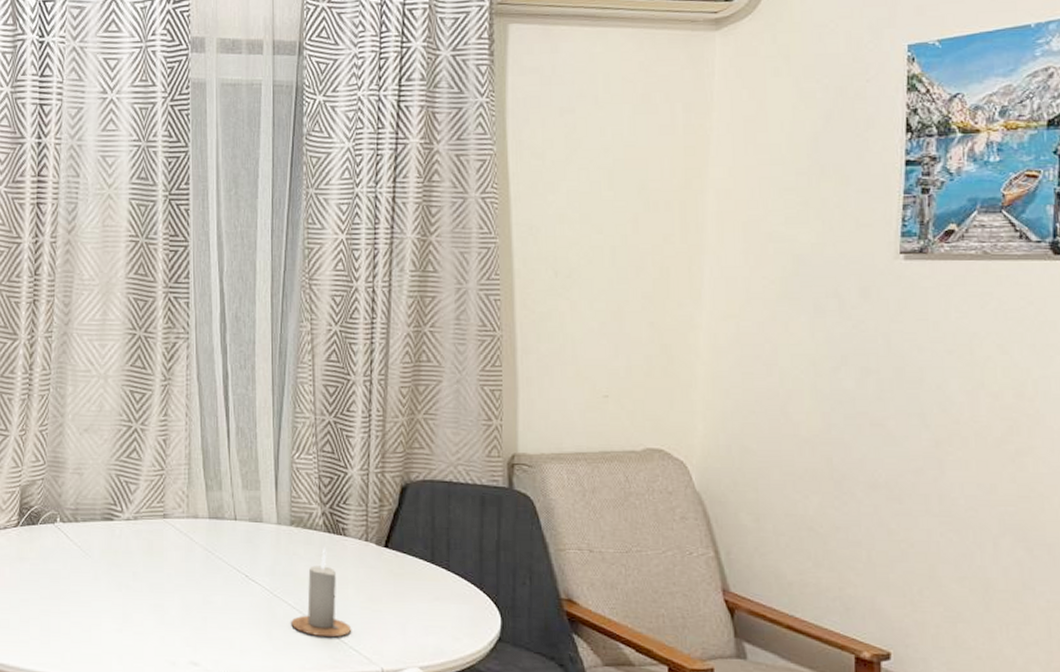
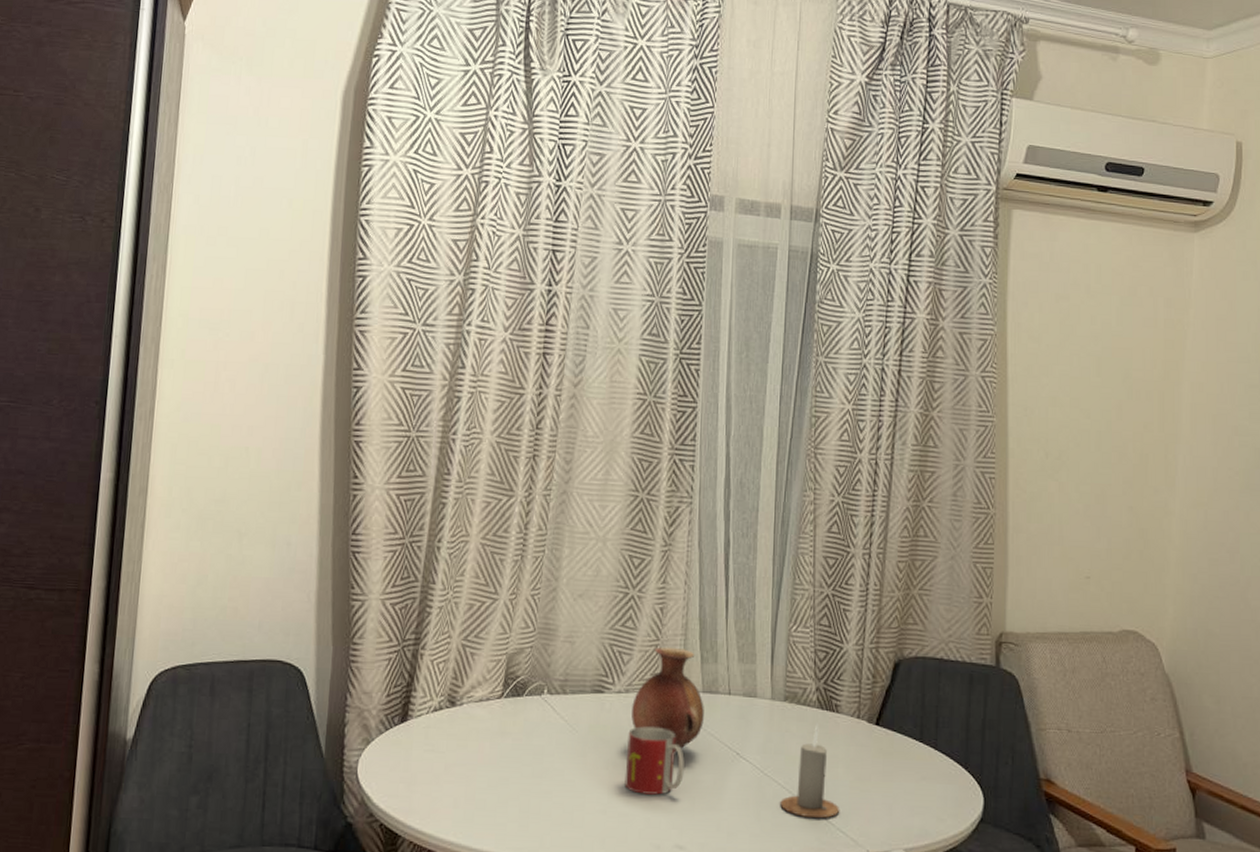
mug: none [138,551,195,615] -> present [624,726,685,795]
vase: none [141,476,211,576] -> present [631,647,704,753]

